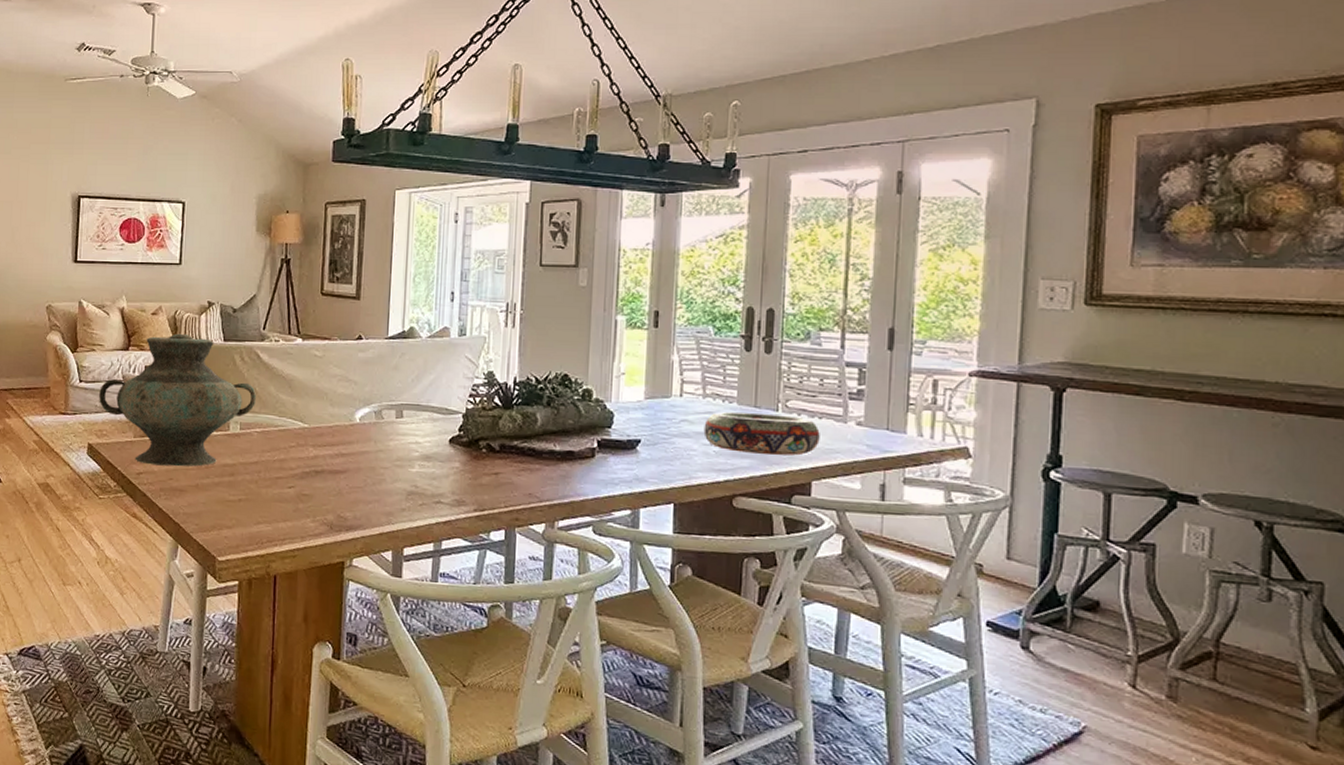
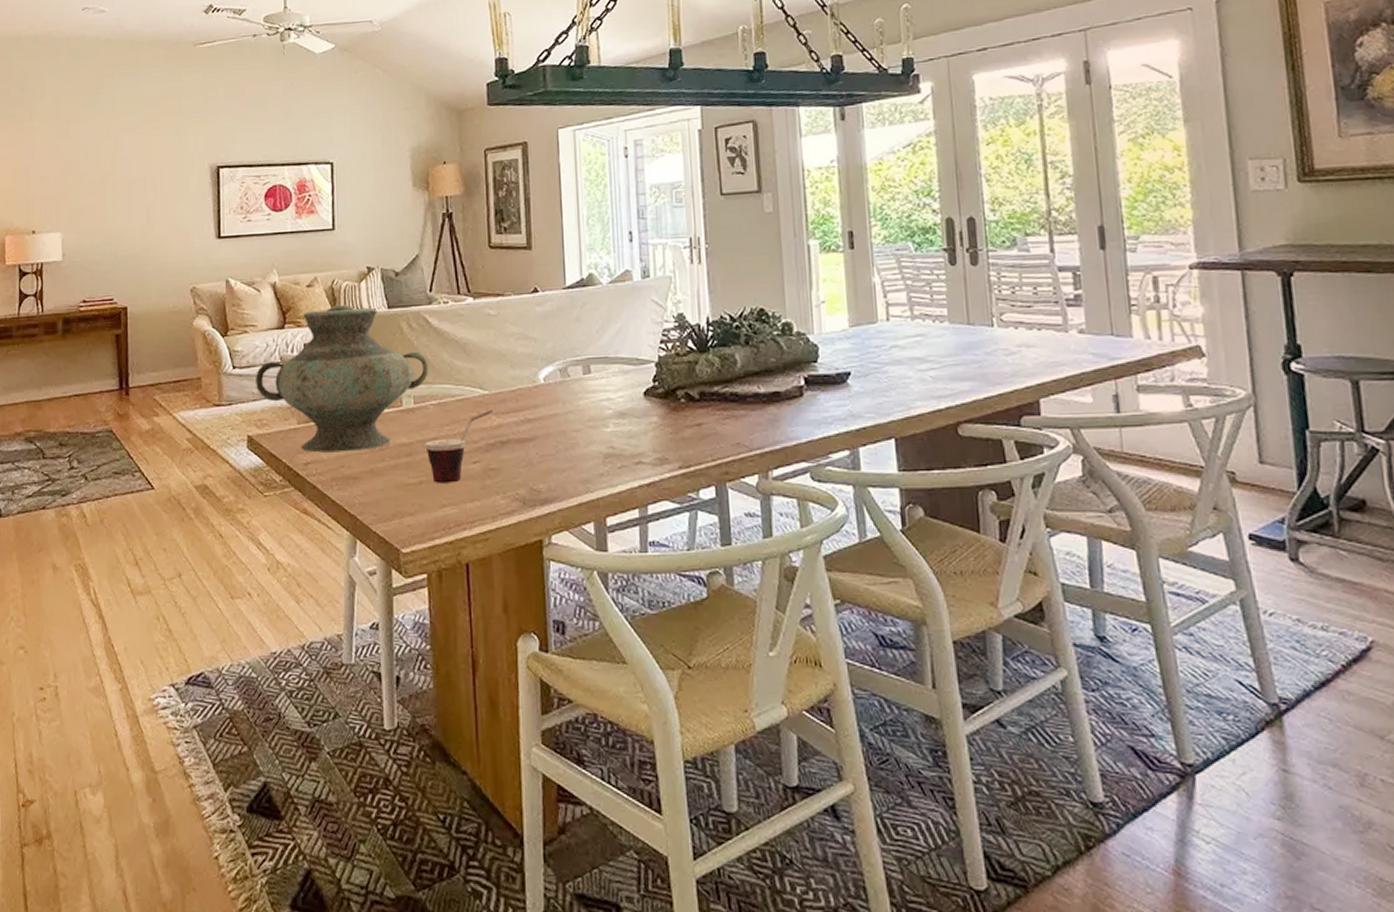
cup: none [247,441,311,504] -> present [425,409,493,483]
decorative bowl: present [703,412,820,456] -> none [916,330,1042,375]

